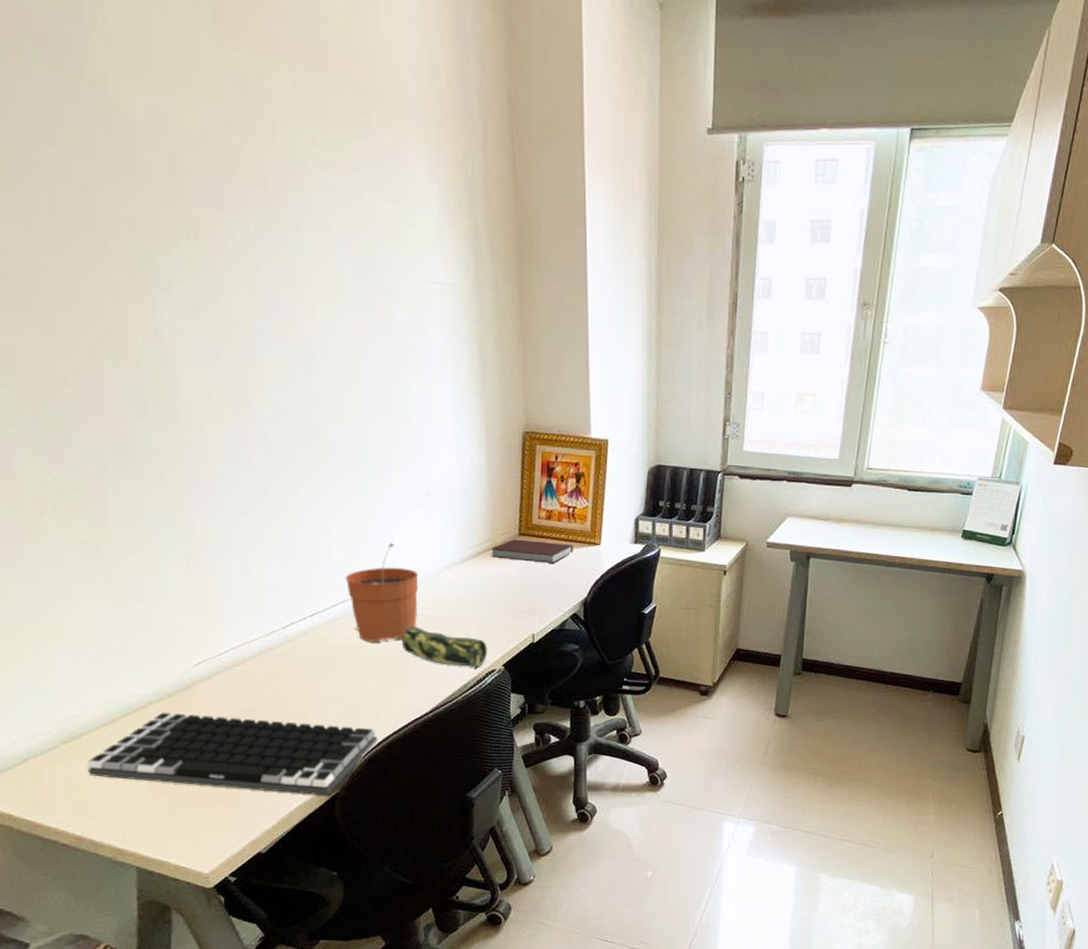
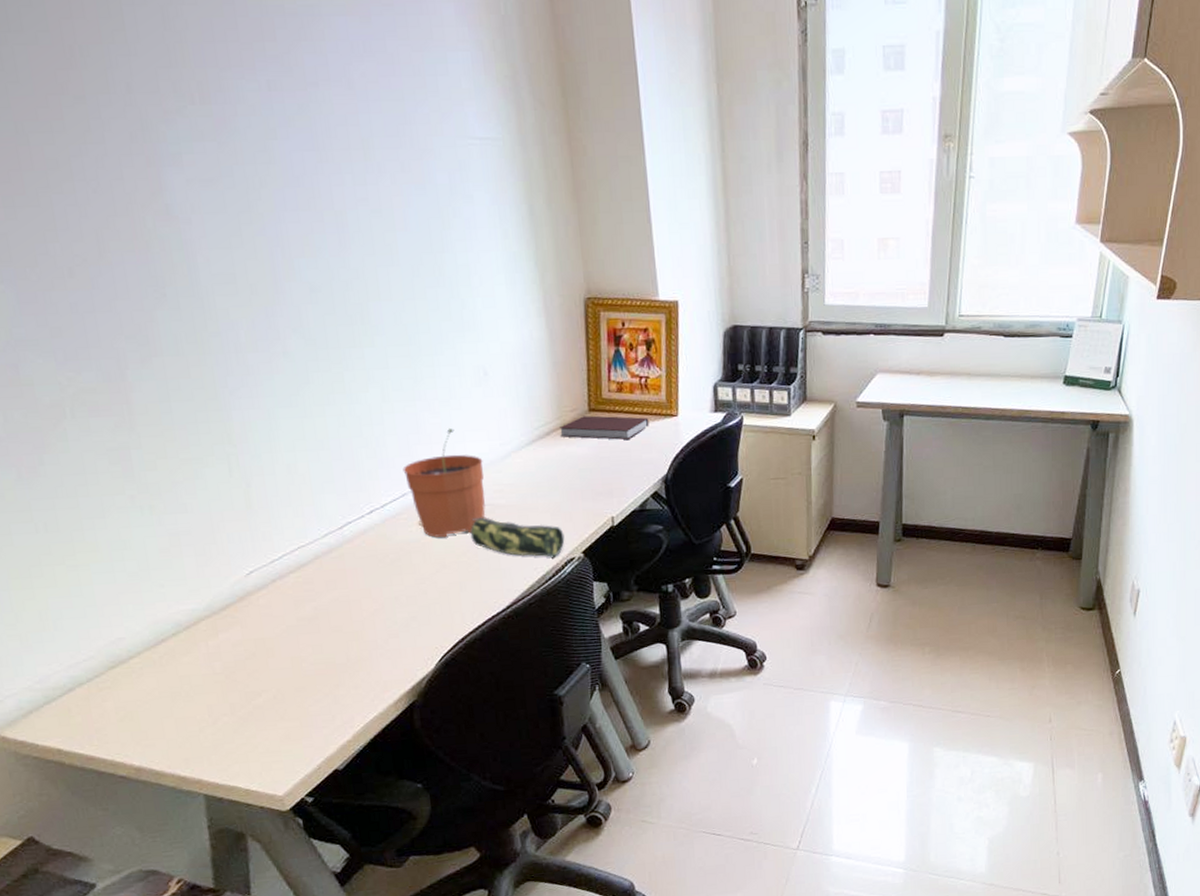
computer keyboard: present [87,712,378,796] -> none [138,627,454,705]

